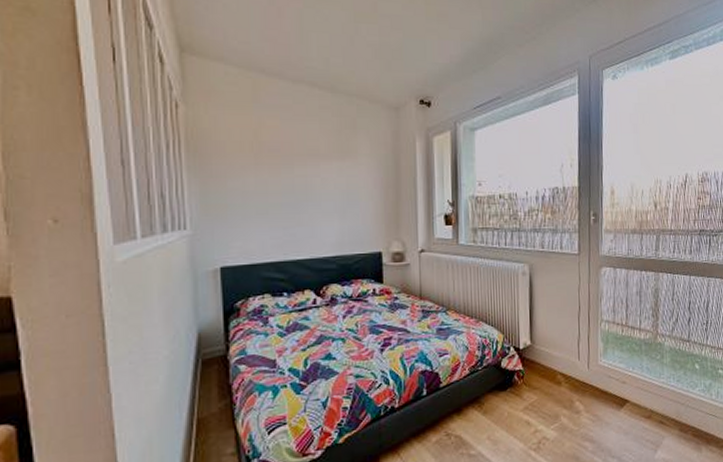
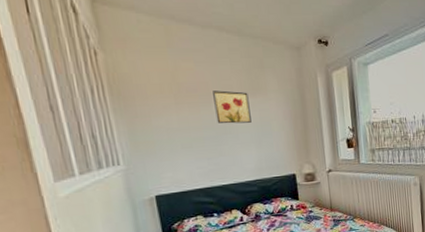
wall art: none [297,152,337,190] -> present [213,90,252,124]

